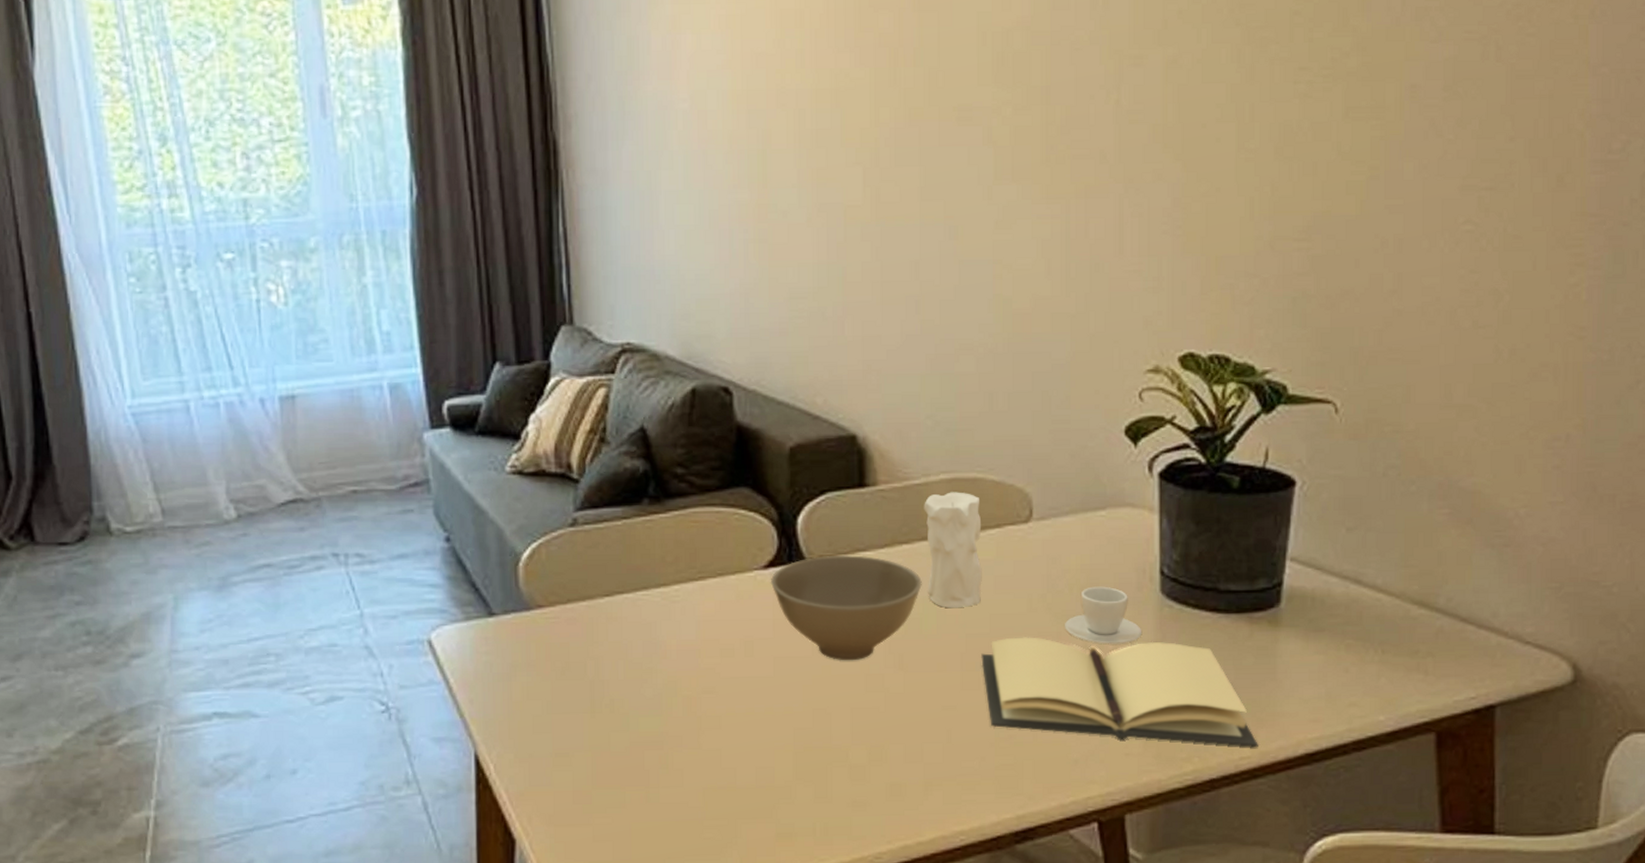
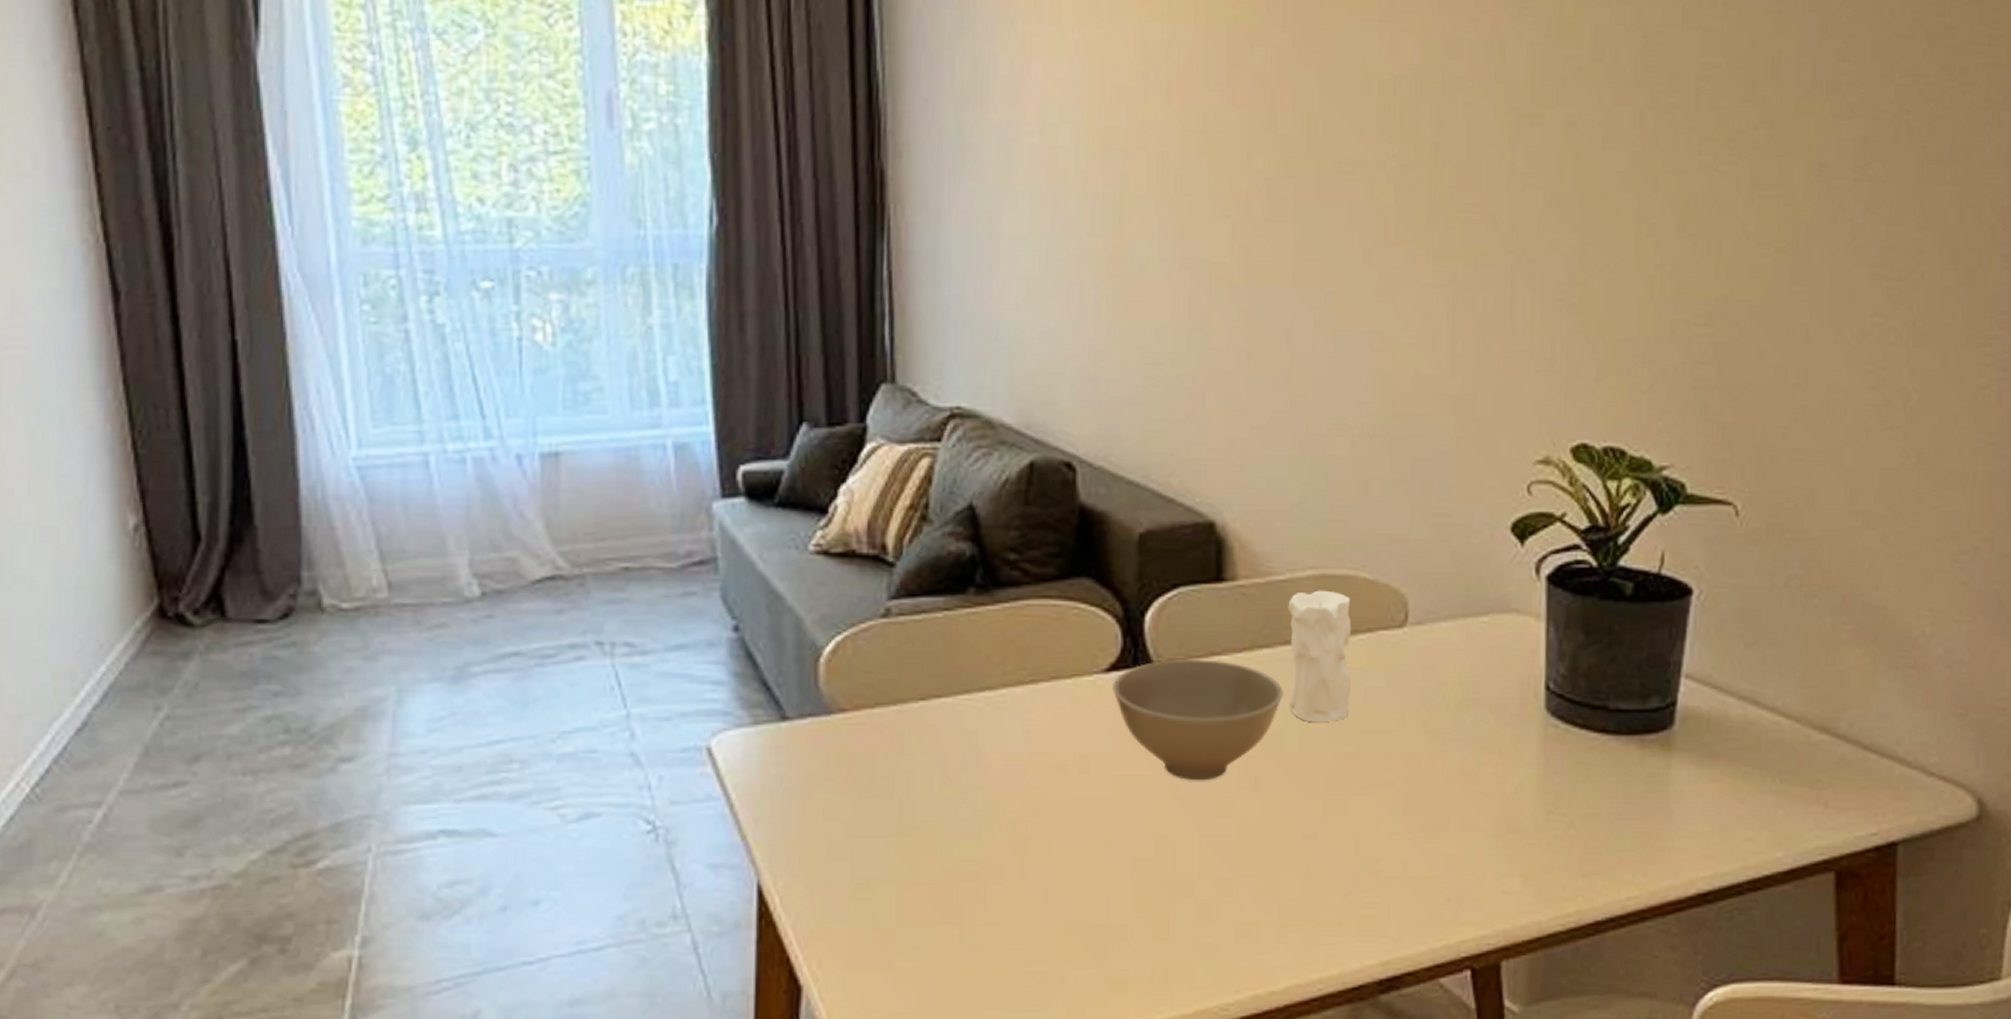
book: present [981,636,1258,747] -> none [1347,756,1647,885]
teacup: present [1064,586,1142,645] -> none [1439,701,1525,768]

